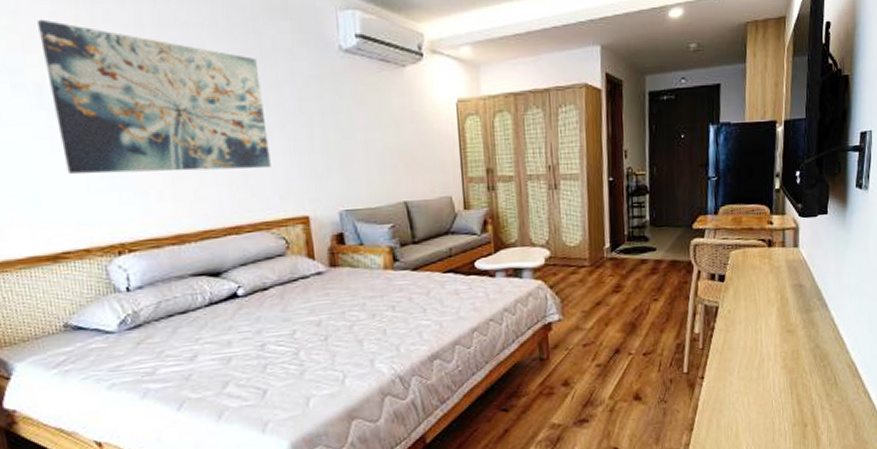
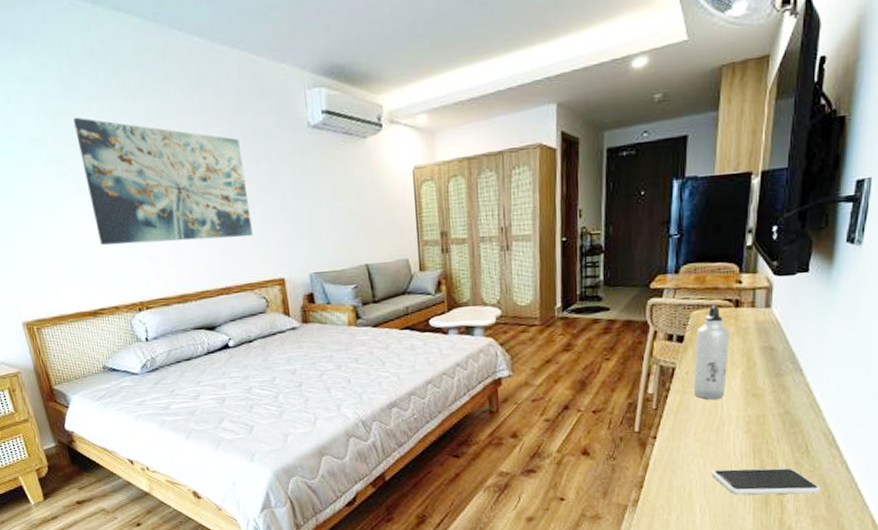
water bottle: none [735,246,765,337] -> present [693,306,729,400]
smartphone: none [755,400,849,430] -> present [712,468,822,495]

